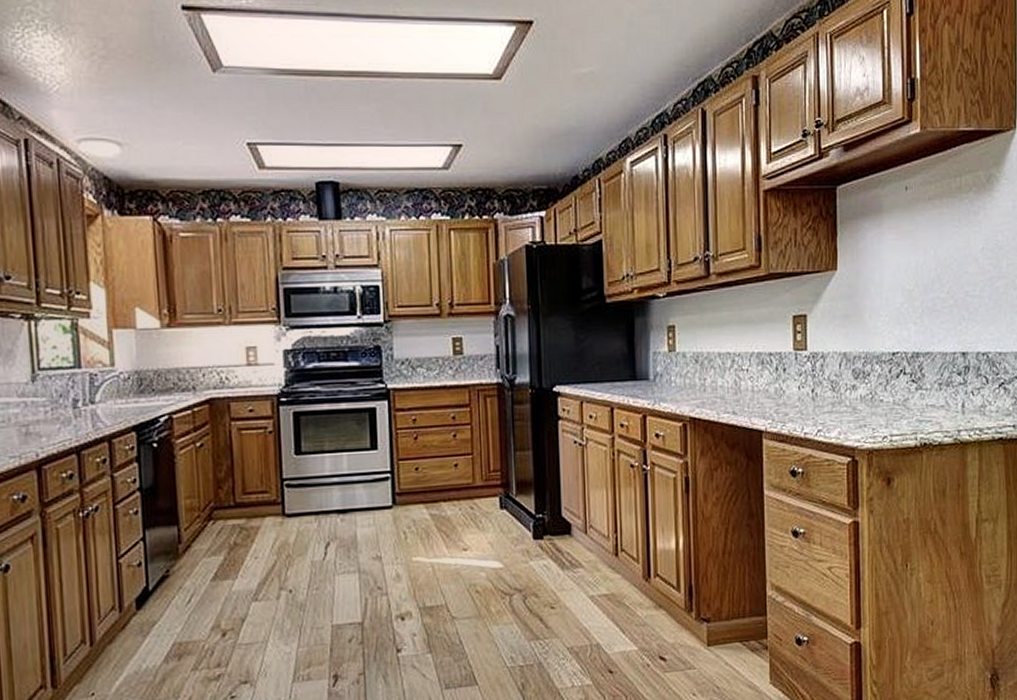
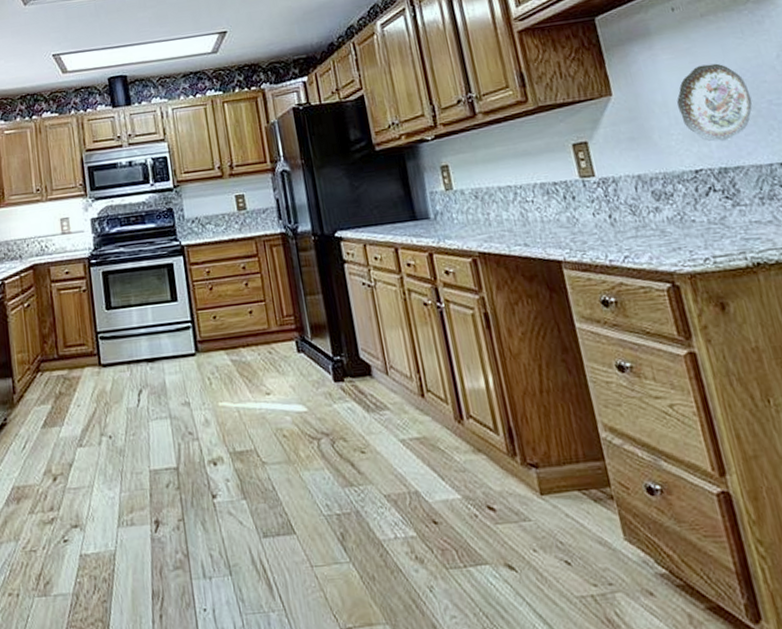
decorative plate: none [890,249,953,326] -> present [676,63,752,141]

